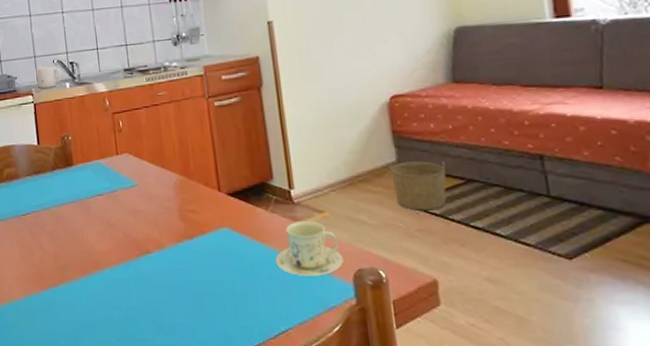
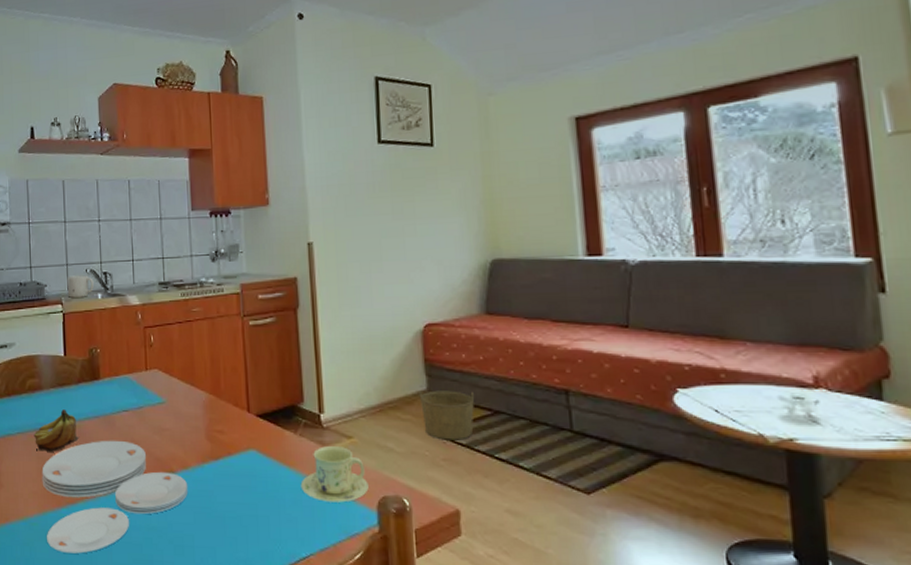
fruit: none [14,196,57,238] -> present [33,409,79,453]
plate: none [23,223,166,334] -> present [41,440,189,554]

